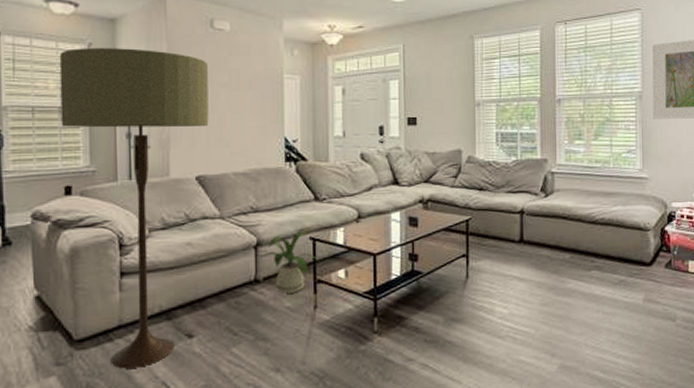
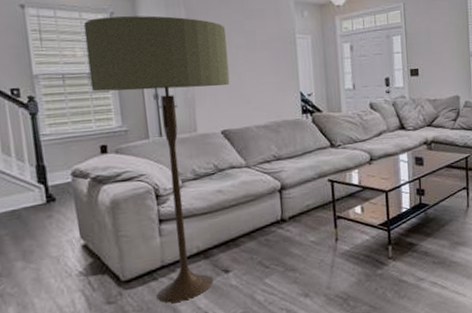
house plant: present [255,228,321,294] -> none [280,171,340,230]

